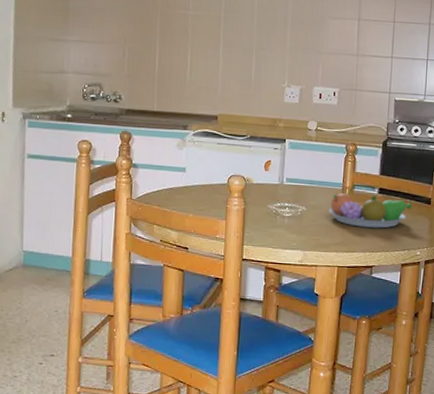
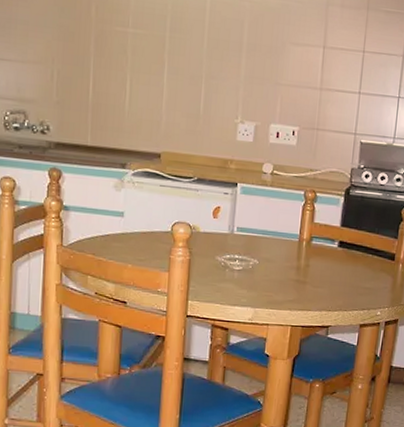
fruit bowl: present [328,193,412,228] -> none [283,245,375,286]

